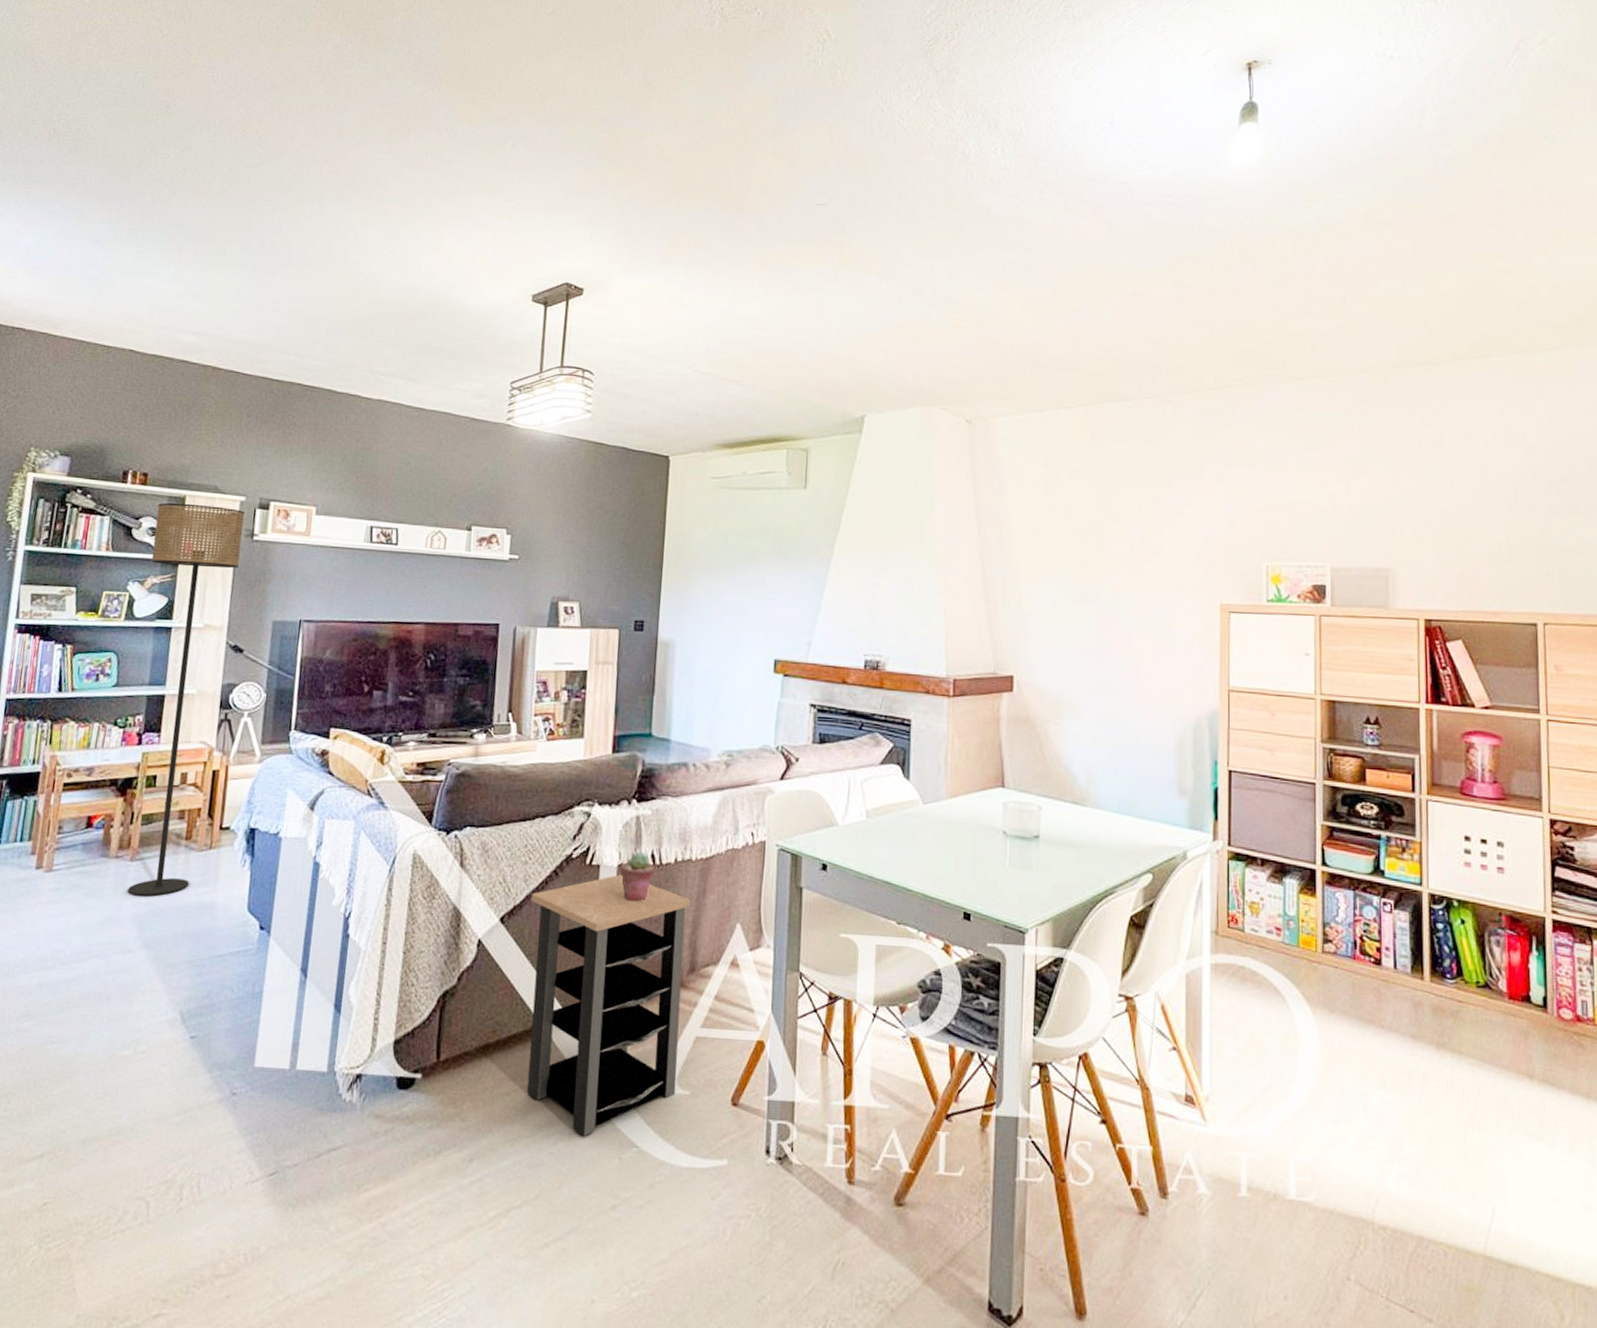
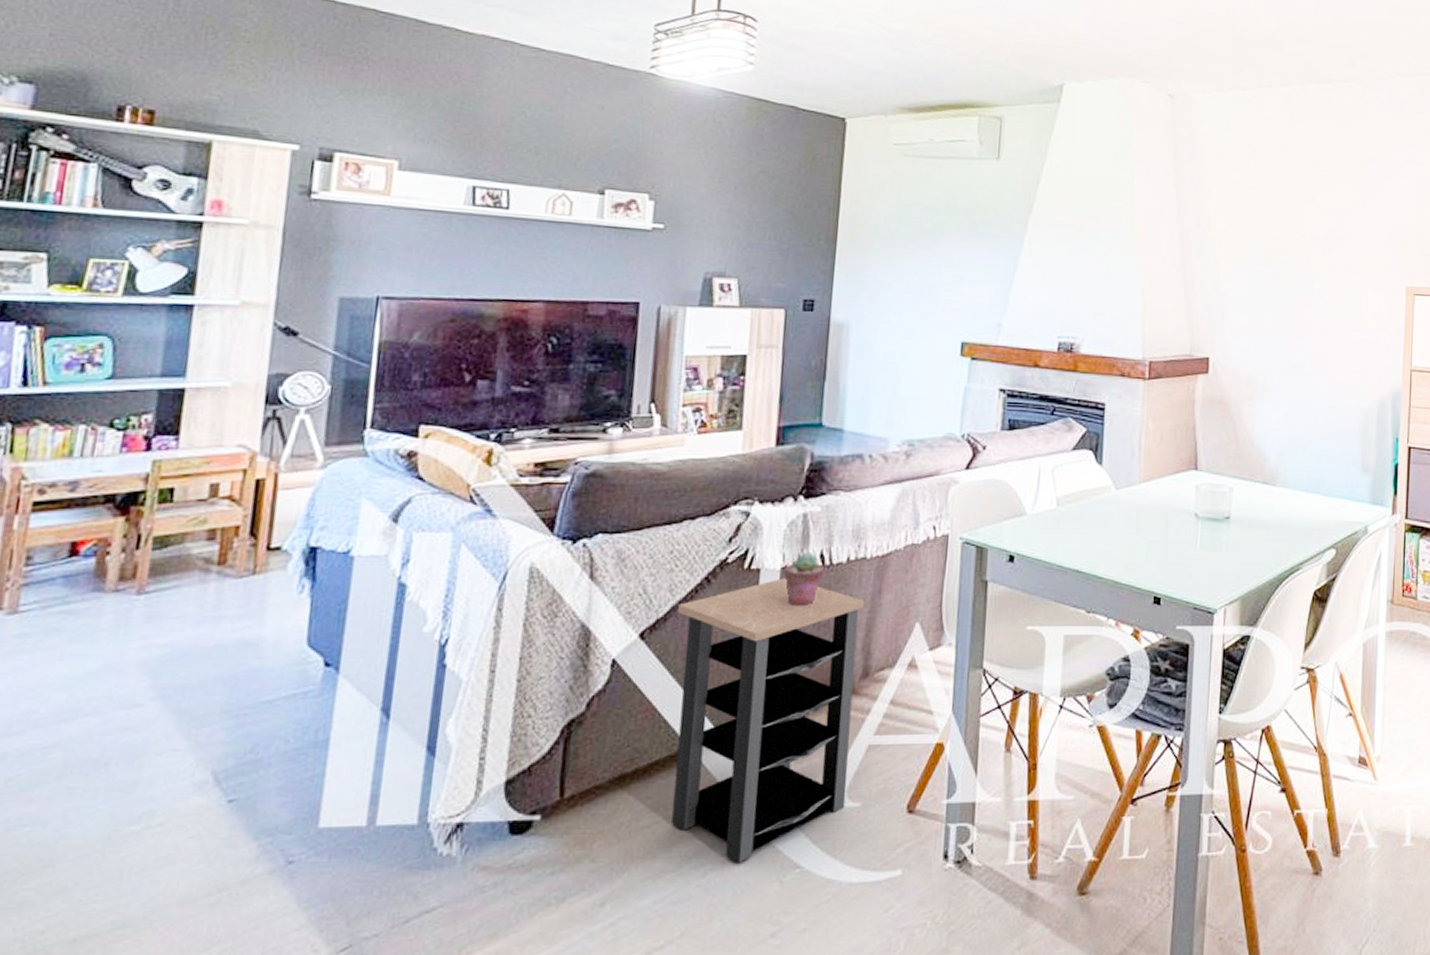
floor lamp: present [127,502,245,897] -> none [133,148,299,637]

